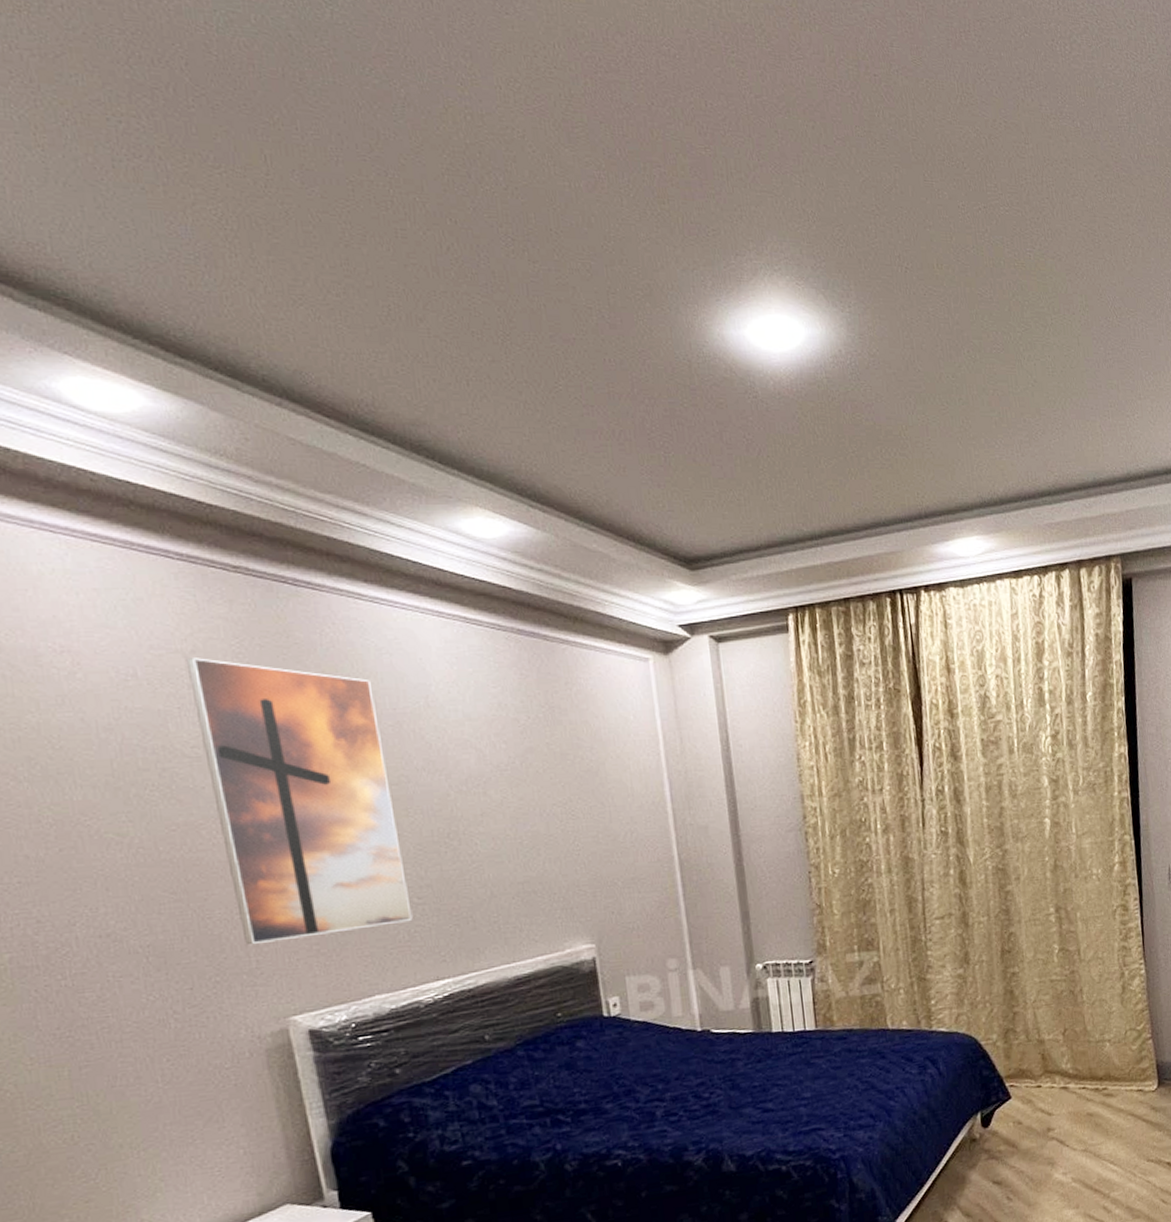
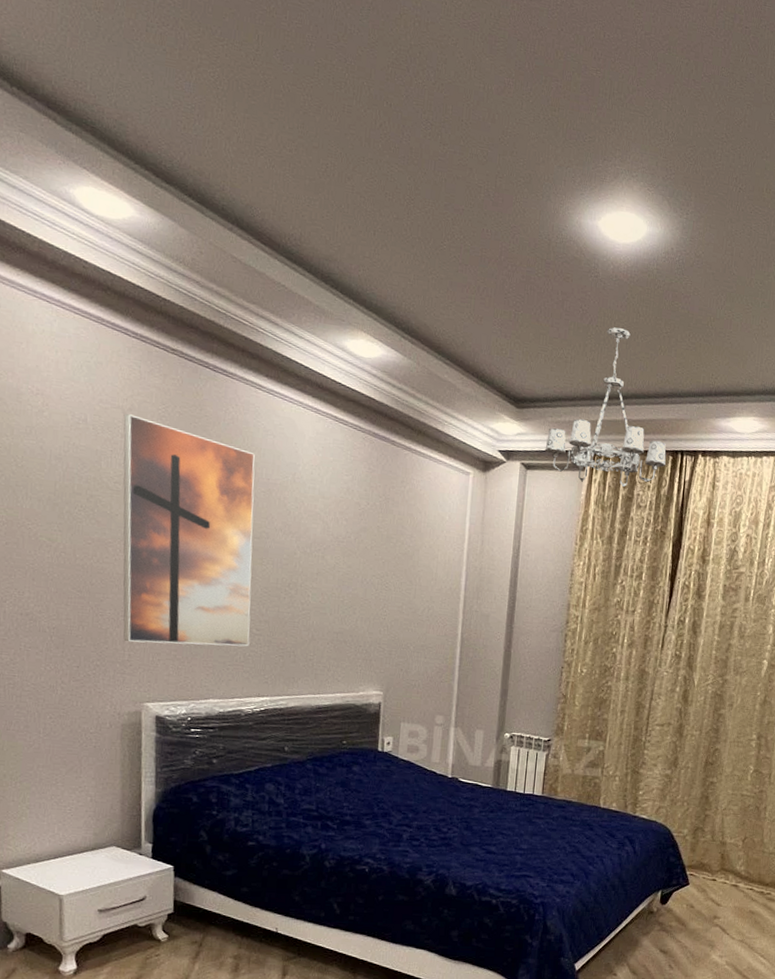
chandelier: none [734,455,885,646] -> present [545,327,667,488]

